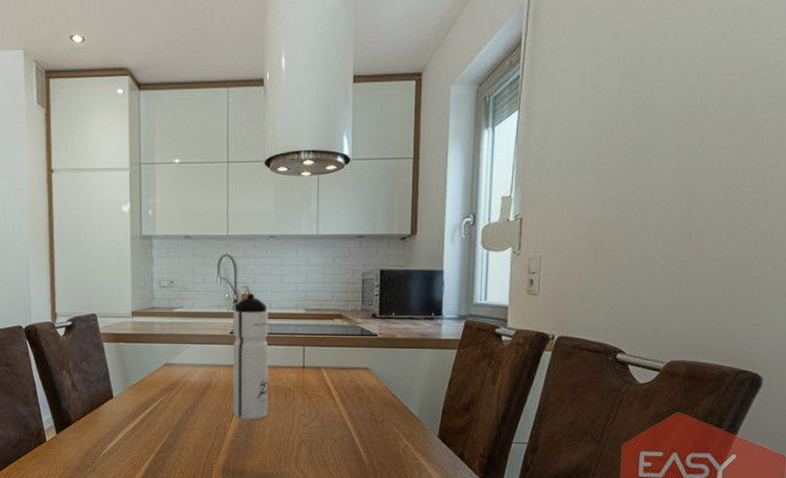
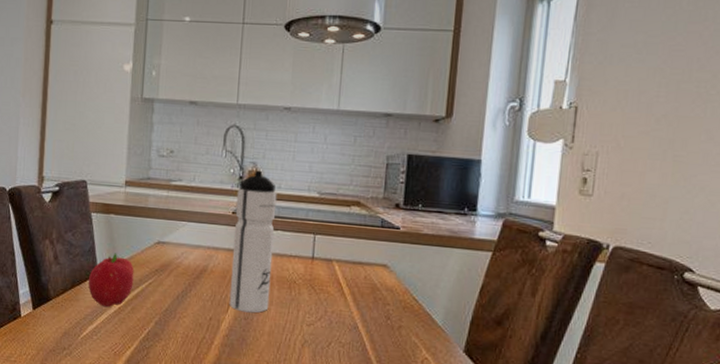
fruit: none [105,377,146,426] -> present [88,253,134,308]

